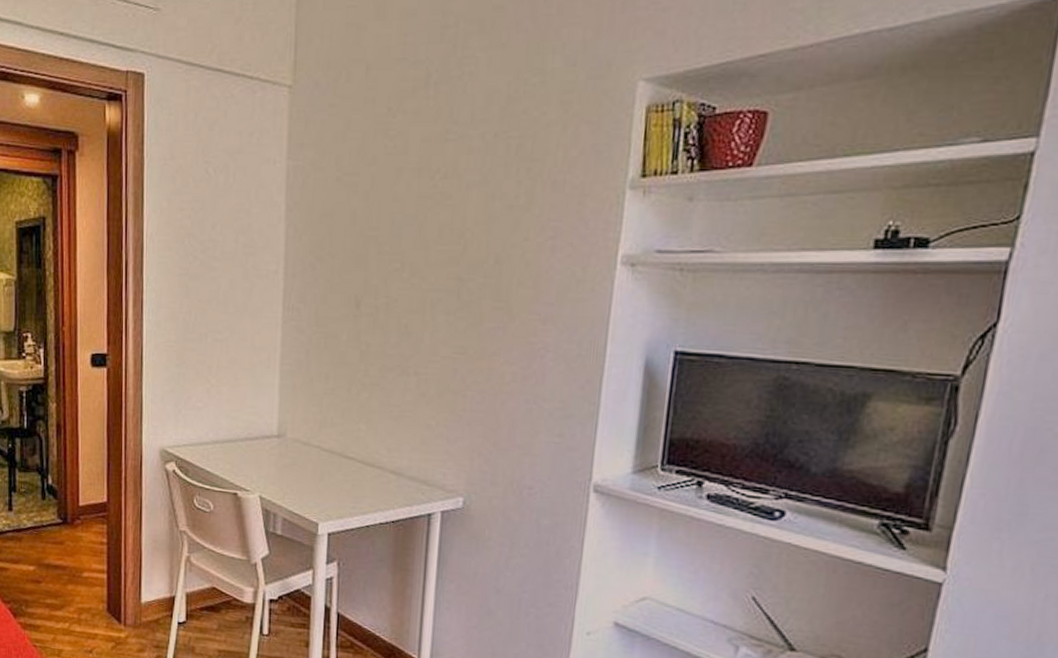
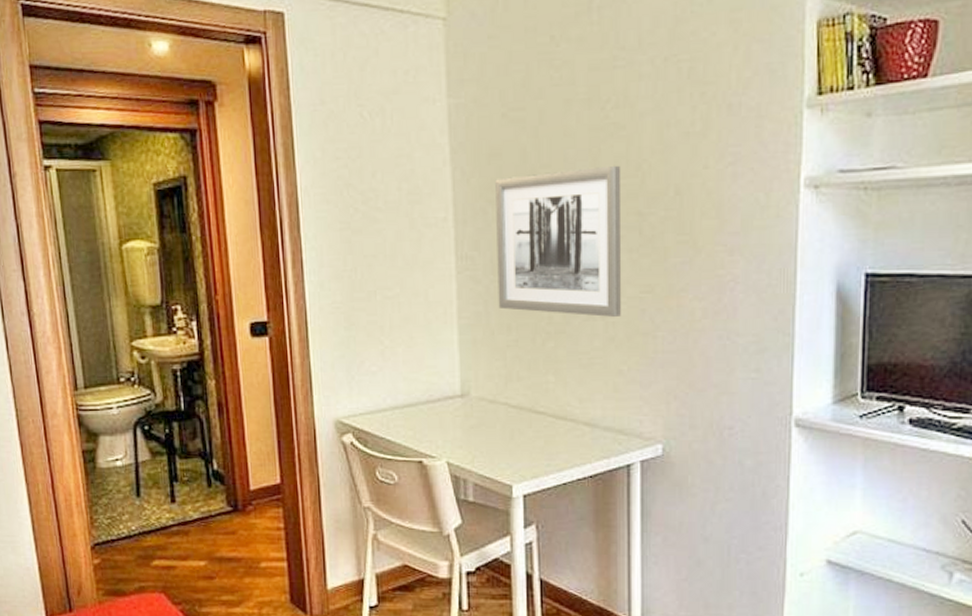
wall art: none [319,232,445,374] -> present [495,165,622,317]

